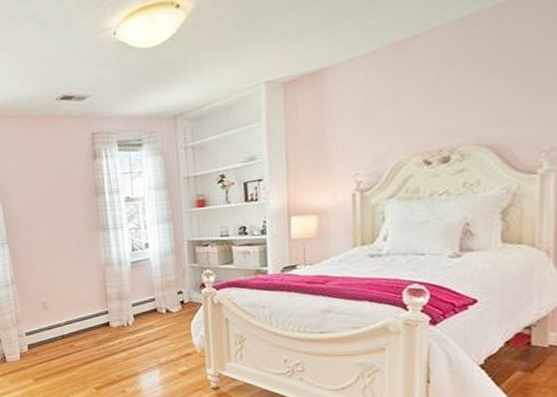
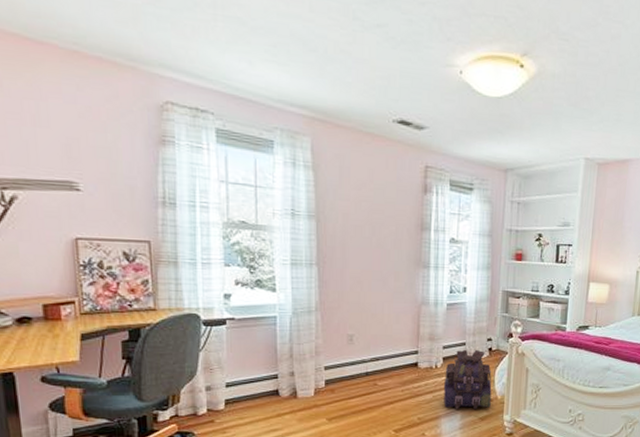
backpack: none [137,304,191,365] -> present [443,349,492,410]

